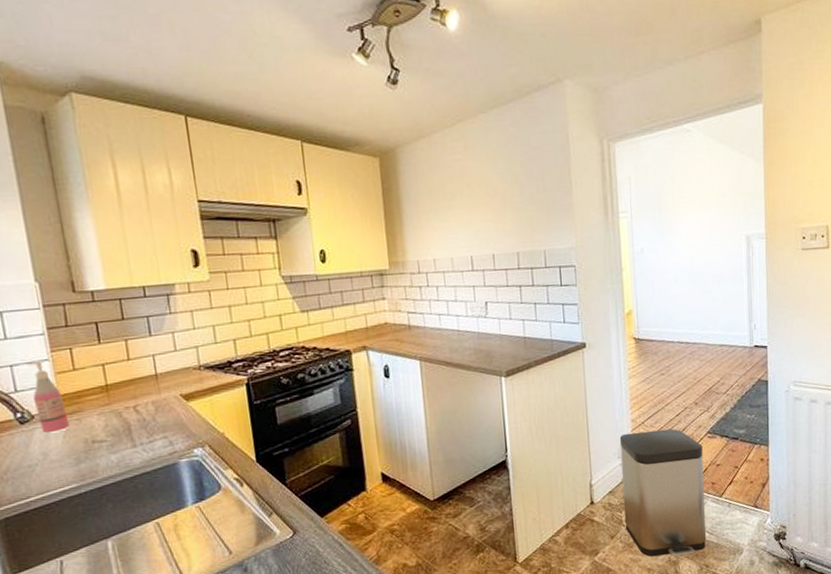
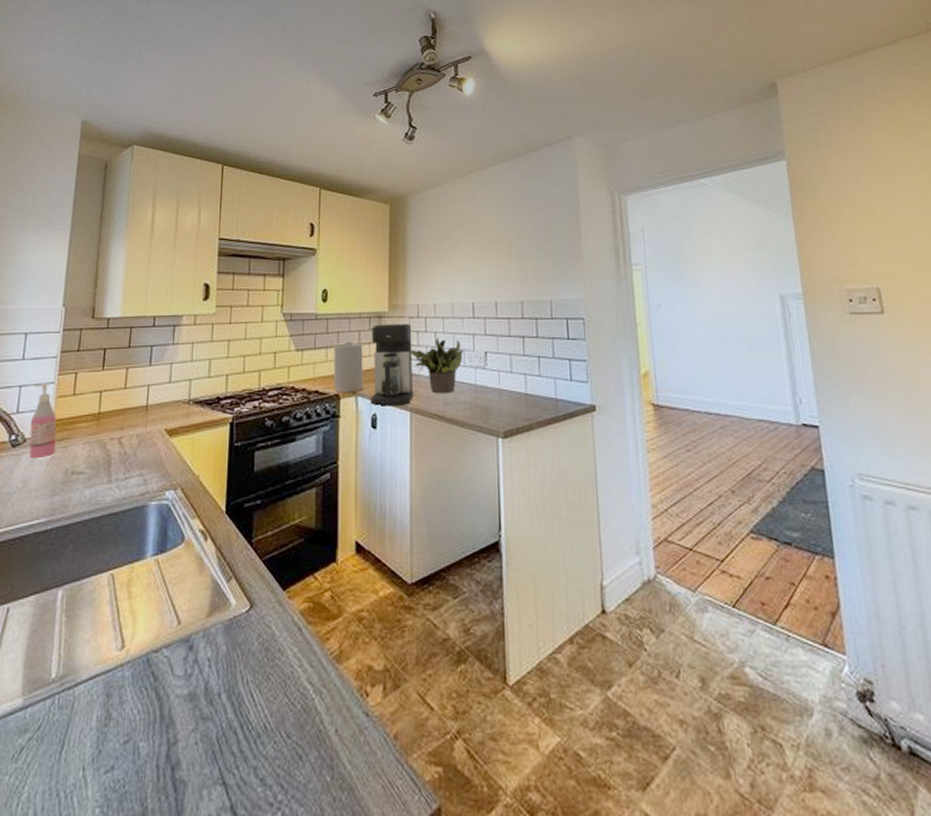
paper towel holder: none [339,300,373,349] -> present [333,341,363,393]
coffee maker: none [375,279,422,358] -> present [370,323,414,406]
potted plant: none [415,291,465,343] -> present [411,337,463,394]
pedal bin: present [619,428,707,557] -> none [637,521,760,707]

